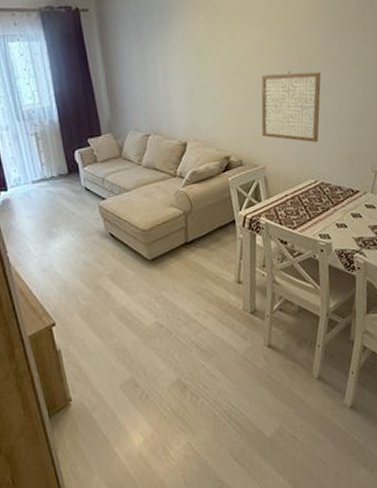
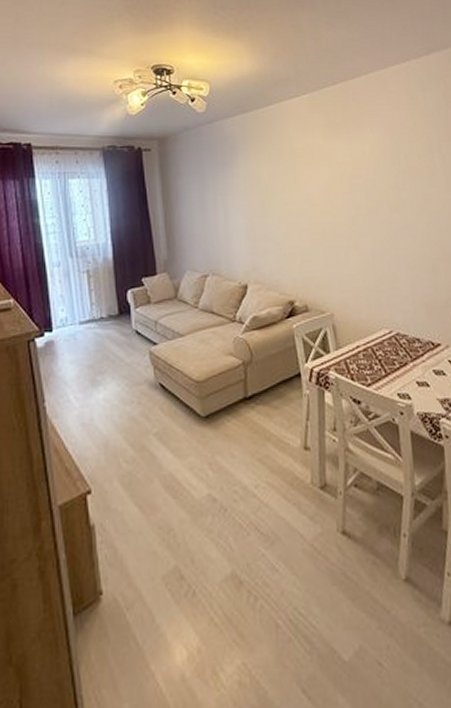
wall art: present [261,71,321,143] -> none [326,213,392,289]

